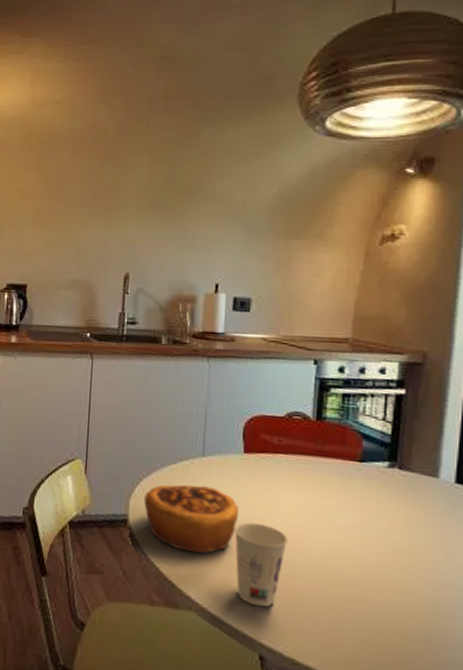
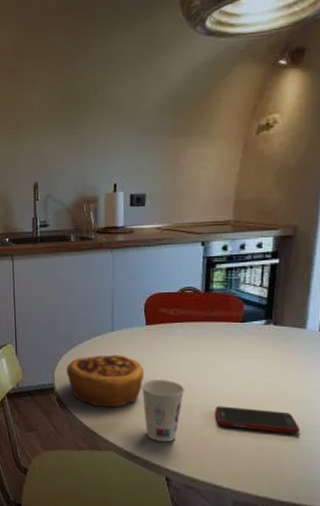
cell phone: none [324,565,432,614] -> present [215,406,300,433]

